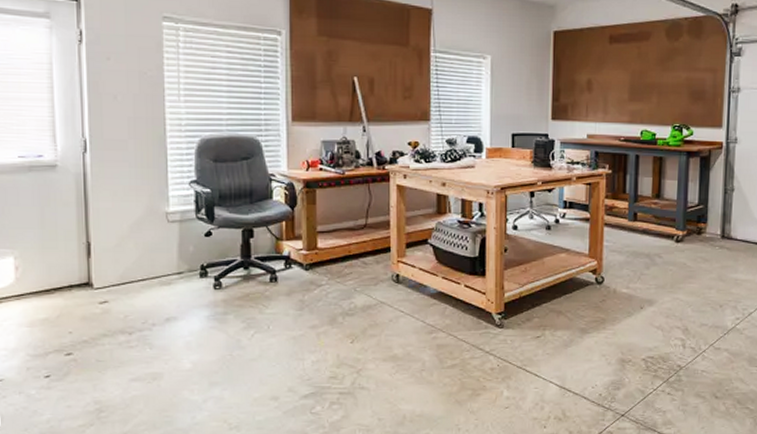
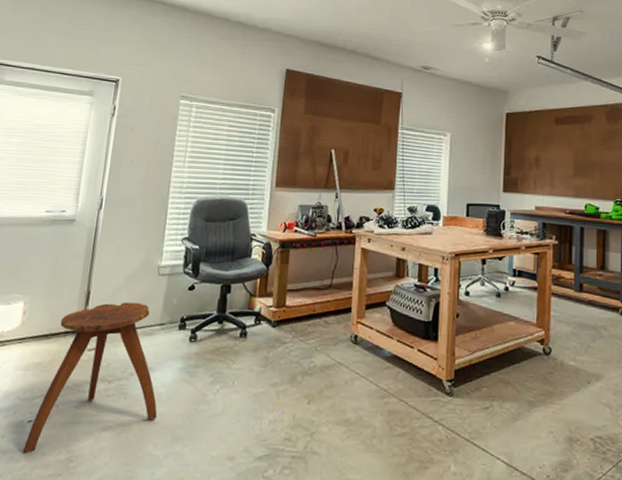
stool: none [46,252,190,408] -> present [23,302,158,455]

